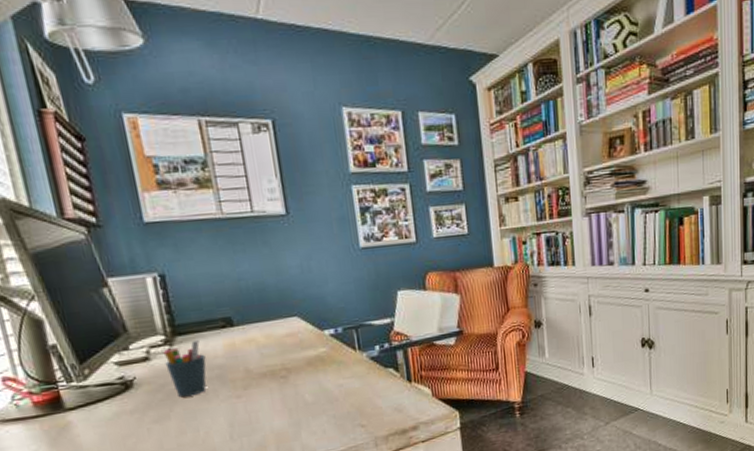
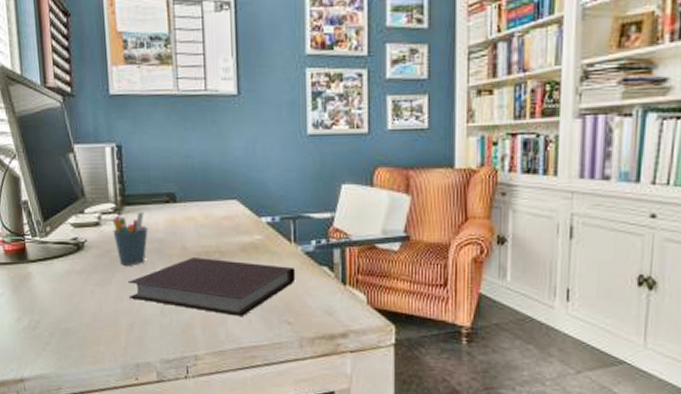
notebook: none [190,373,364,430] -> present [128,257,296,316]

